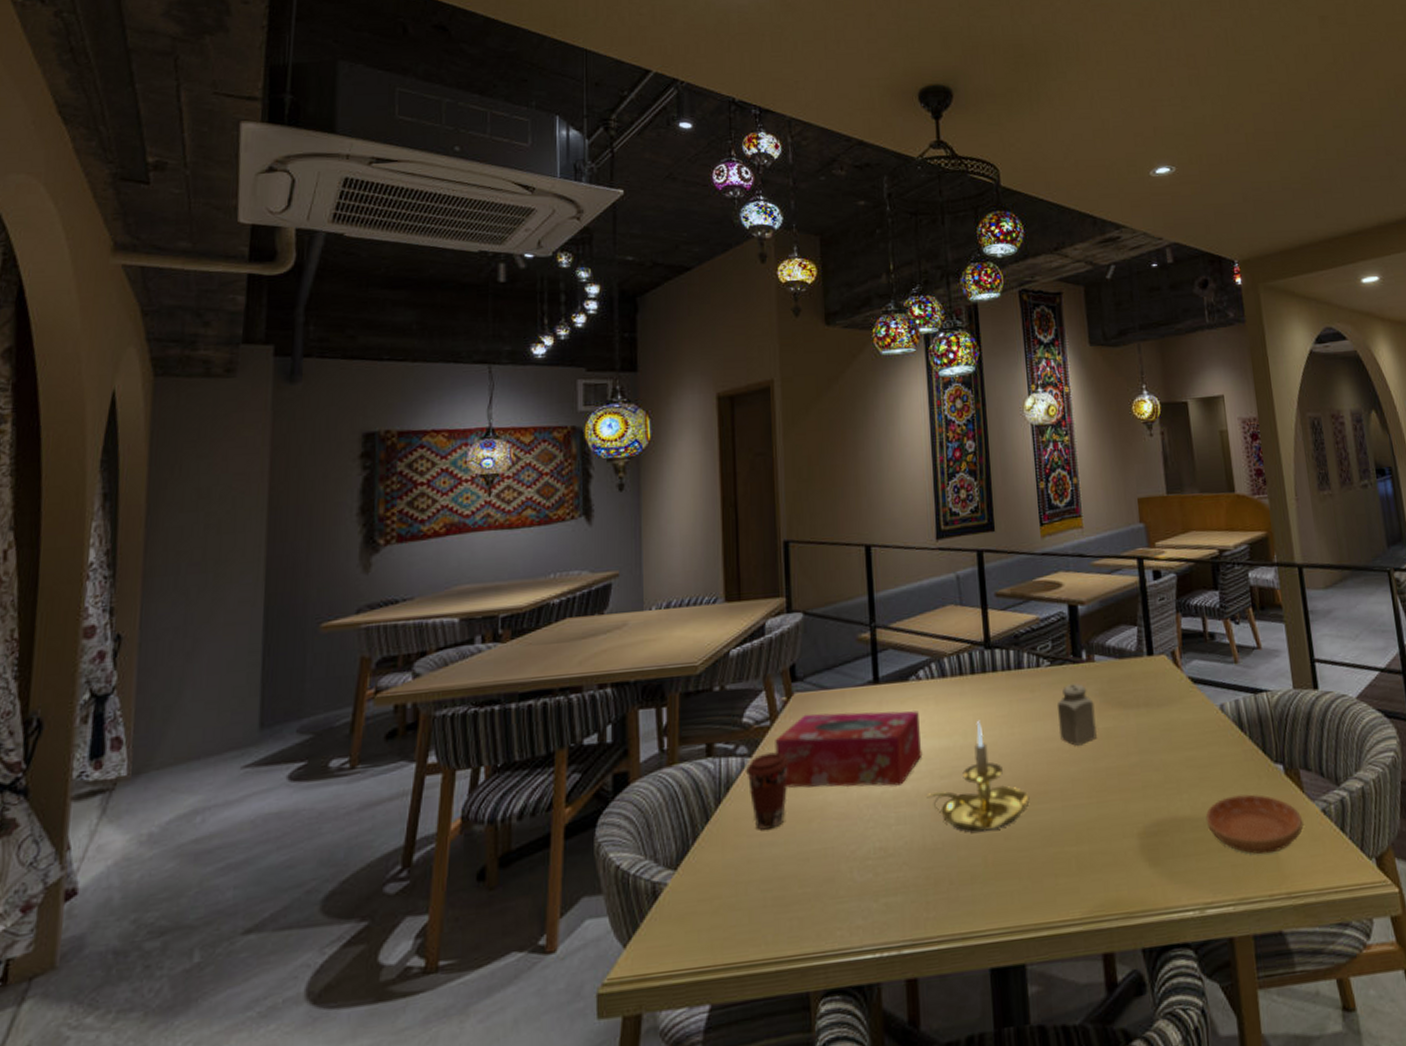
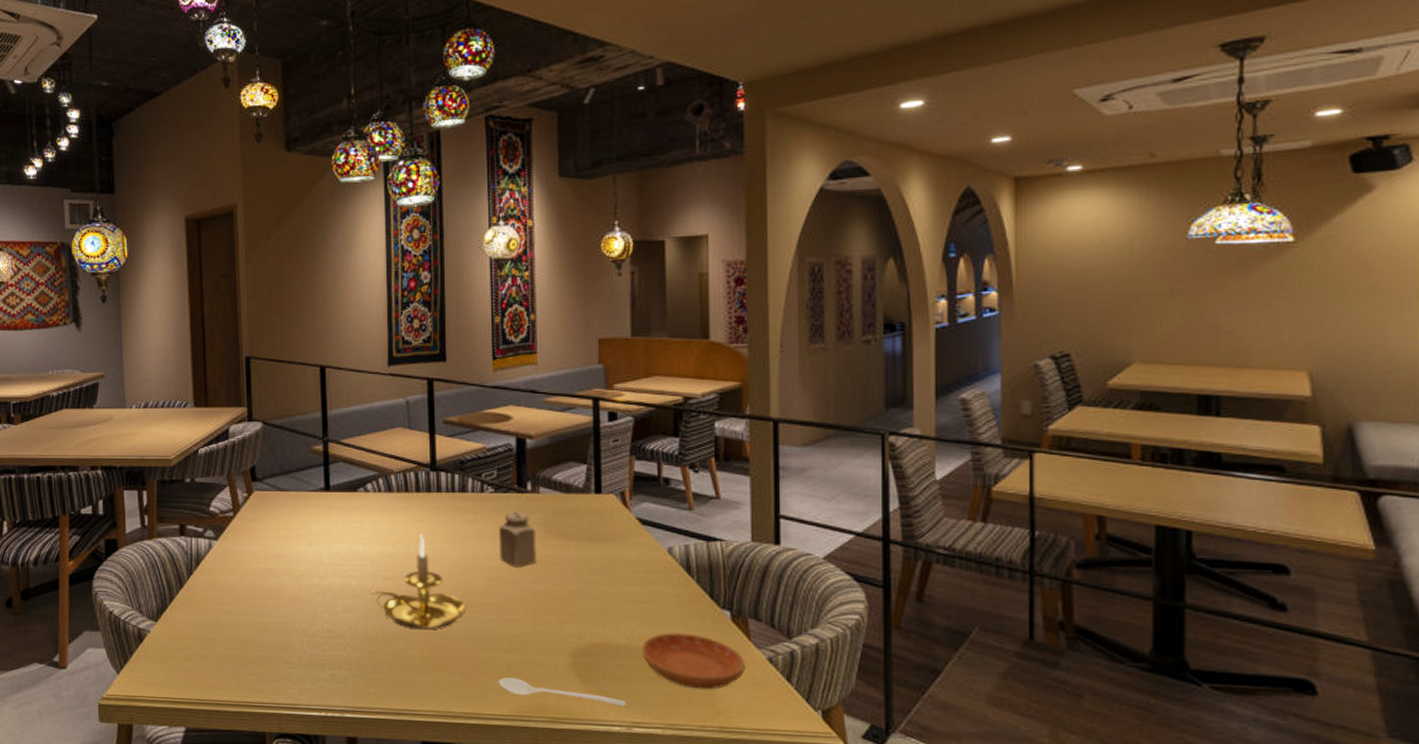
coffee cup: present [745,752,789,830] -> none [212,539,250,601]
tissue box: present [775,710,923,788] -> none [237,510,368,580]
stirrer: none [1067,872,1197,893] -> present [498,677,627,707]

